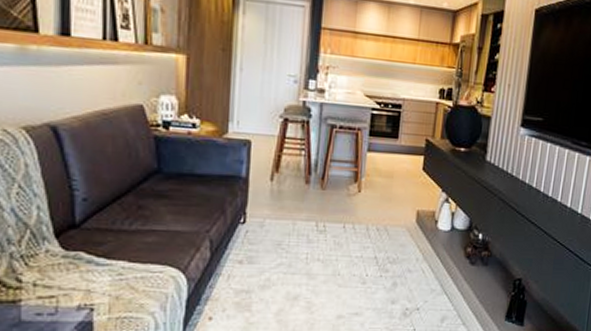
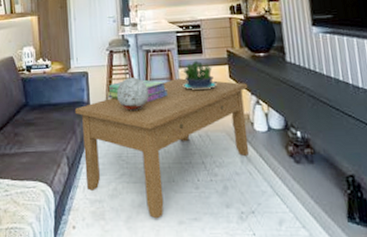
coffee table: none [227,163,441,313] -> present [74,78,250,219]
stack of books: none [273,158,350,187] -> present [107,79,169,103]
decorative sphere: none [285,155,327,194] -> present [116,77,149,111]
potted plant: none [368,145,408,180] -> present [180,60,217,90]

